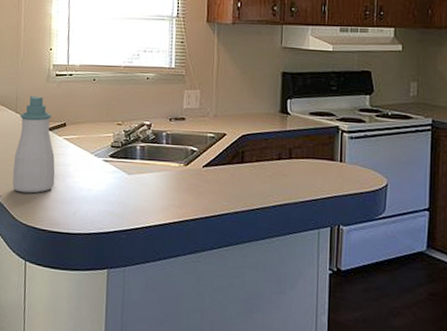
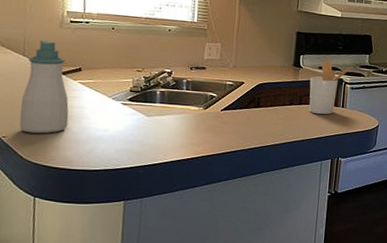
utensil holder: none [300,105,350,171] -> present [309,61,352,115]

